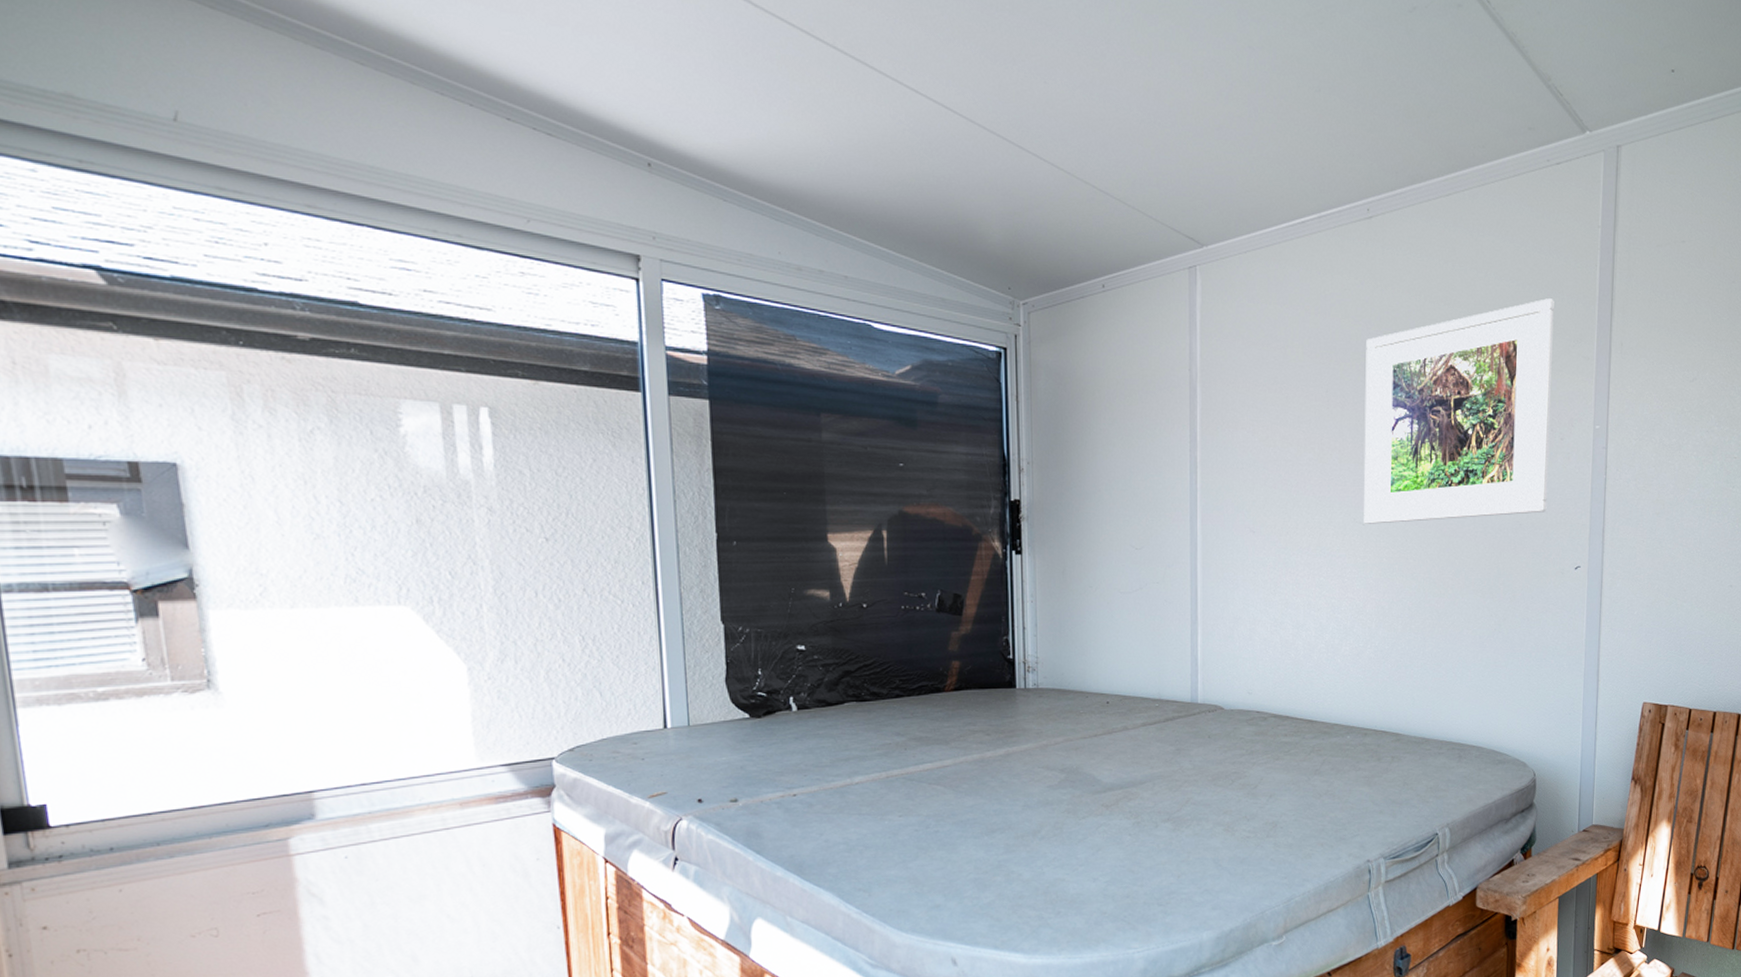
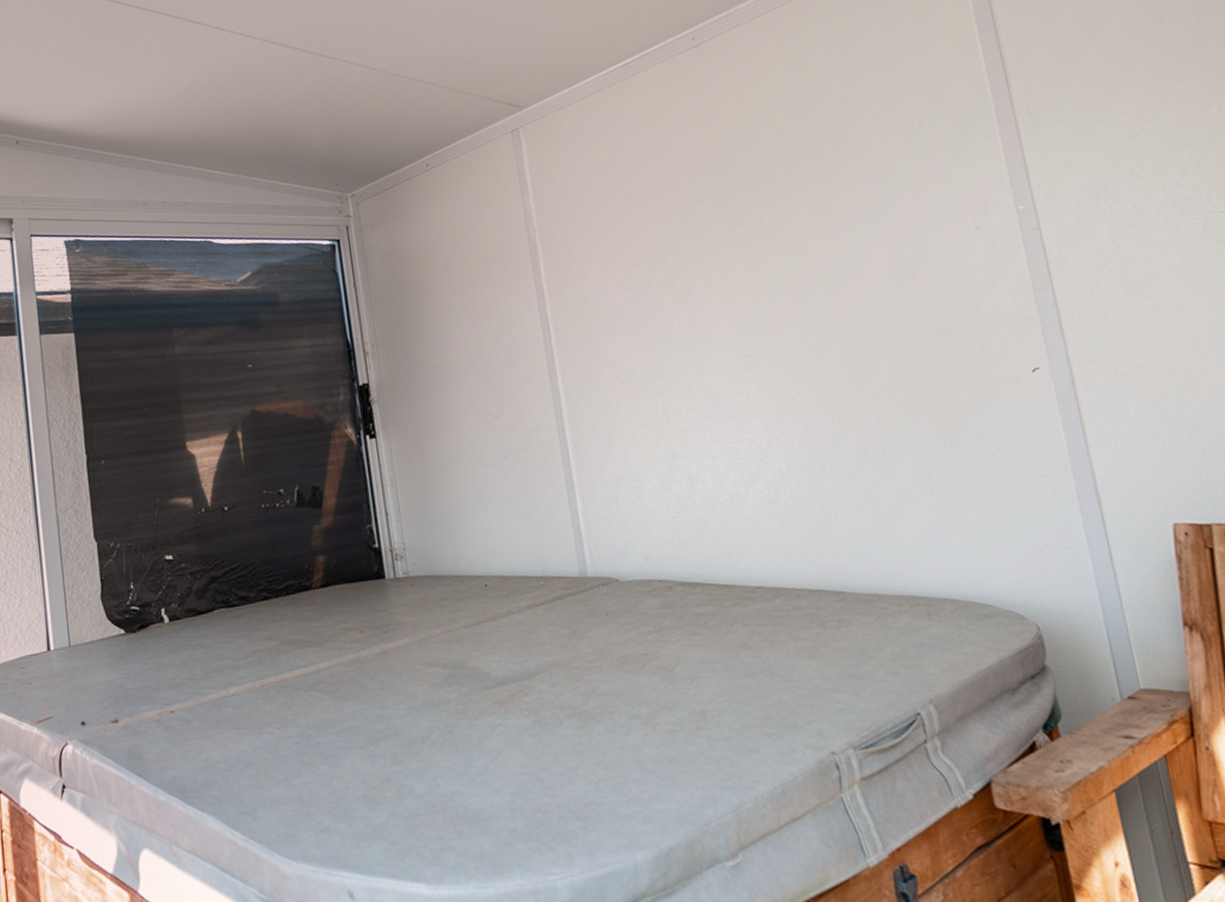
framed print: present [1364,298,1554,524] -> none [715,82,978,356]

